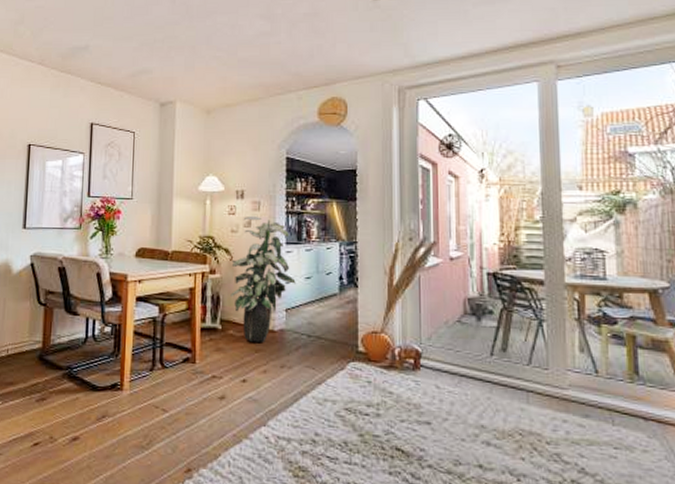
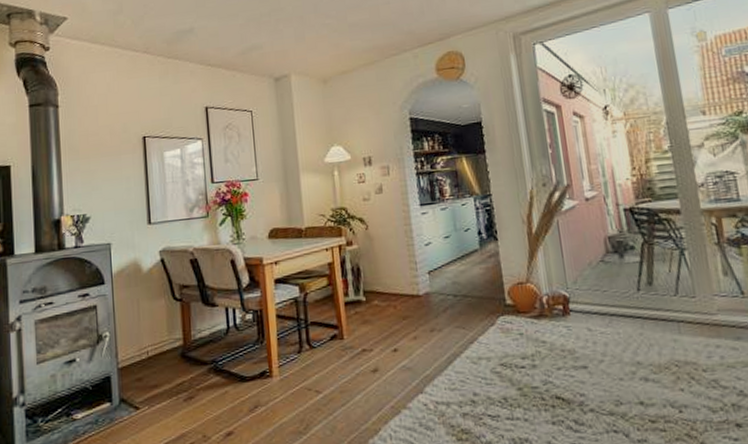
indoor plant: present [230,215,296,342] -> none [367,180,435,310]

